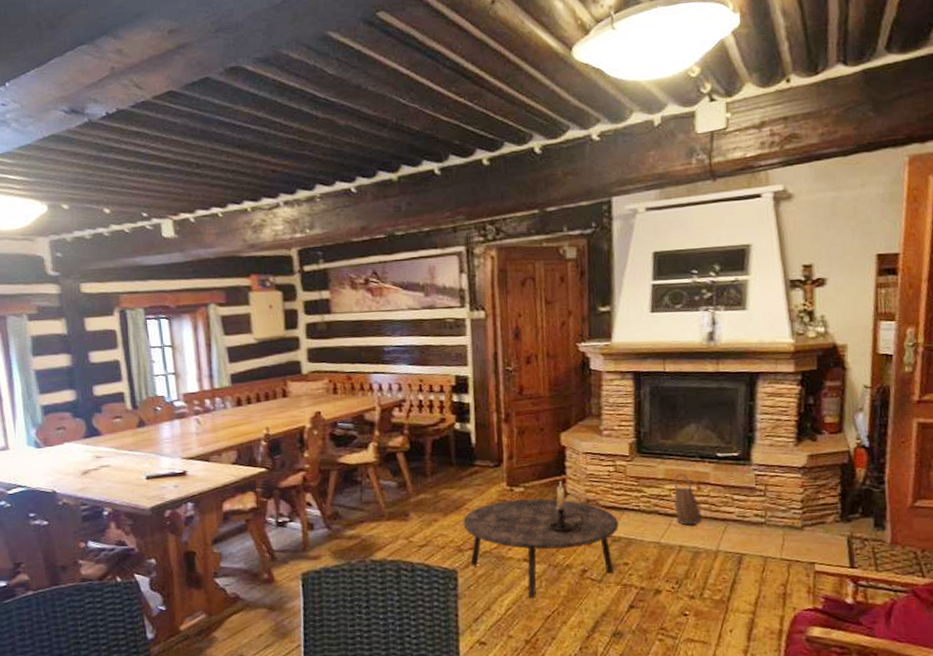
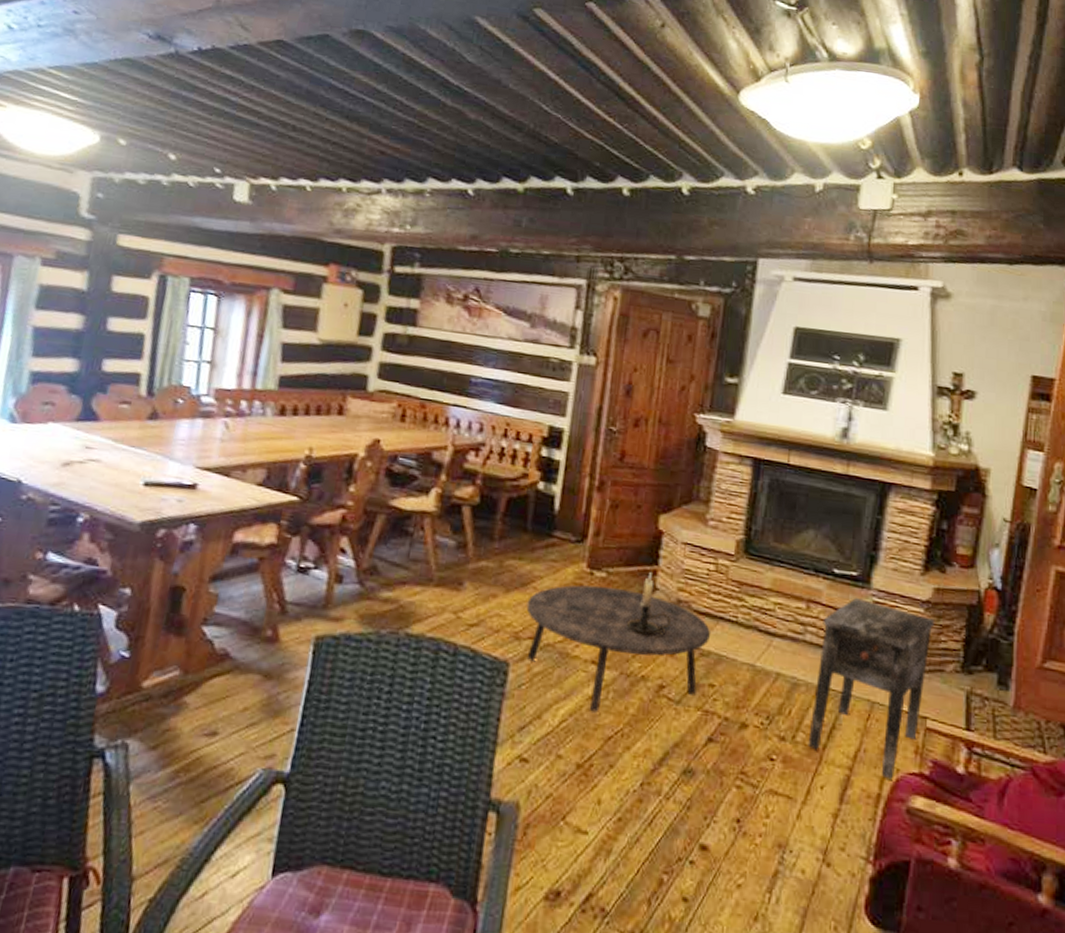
basket: present [673,472,703,526] -> none [777,585,808,651]
side table: none [713,473,812,617] -> present [808,597,935,780]

